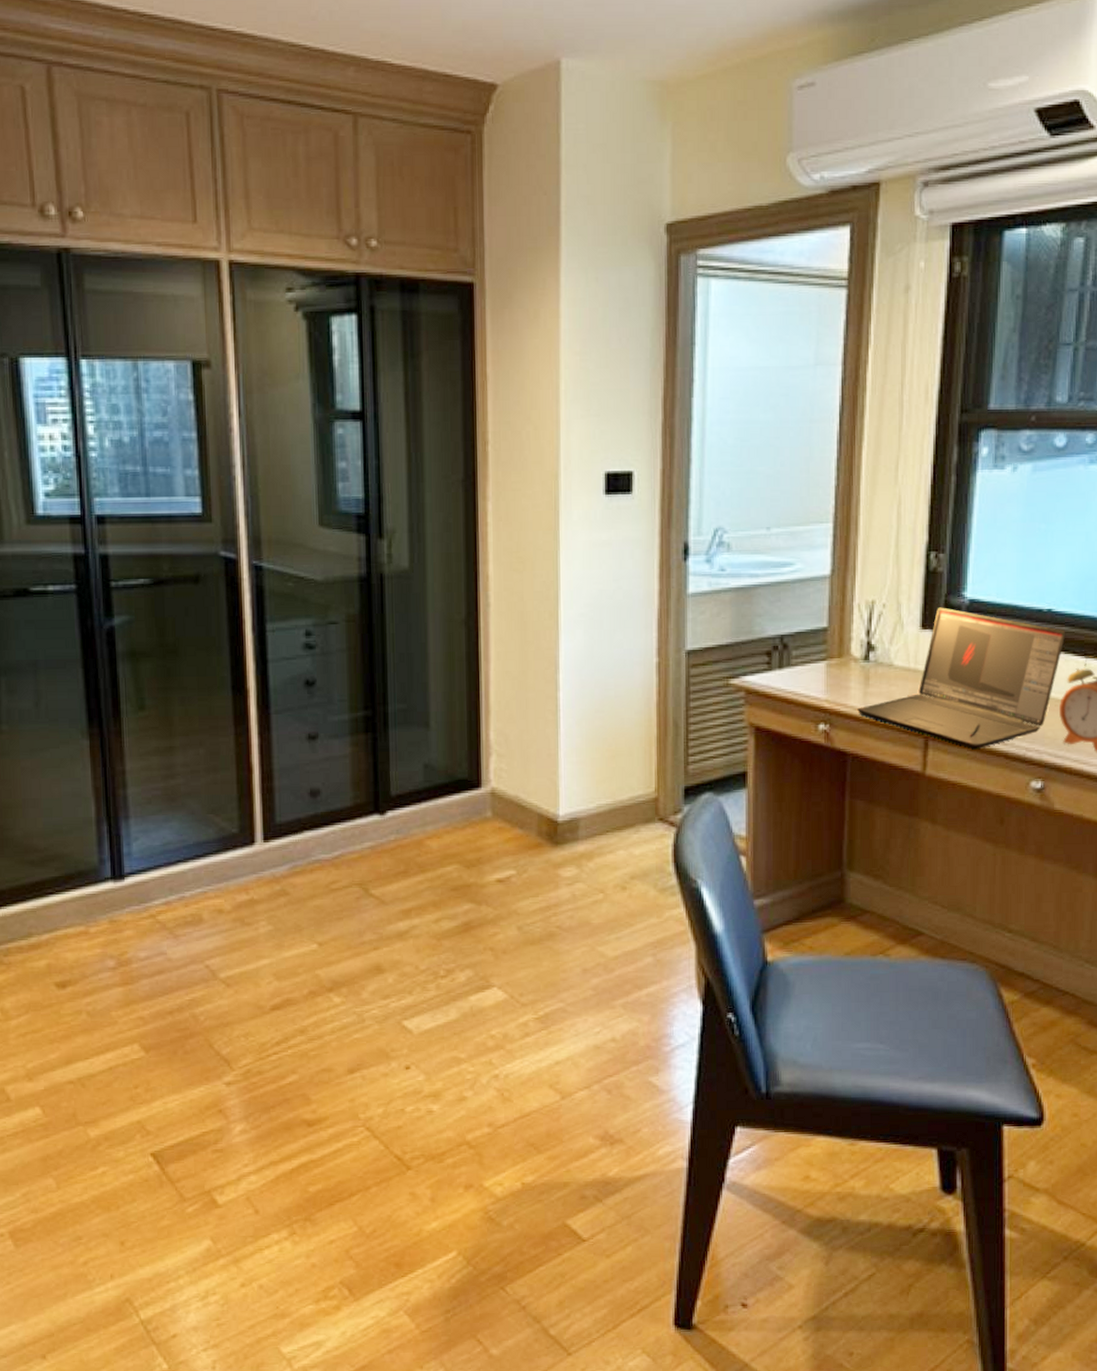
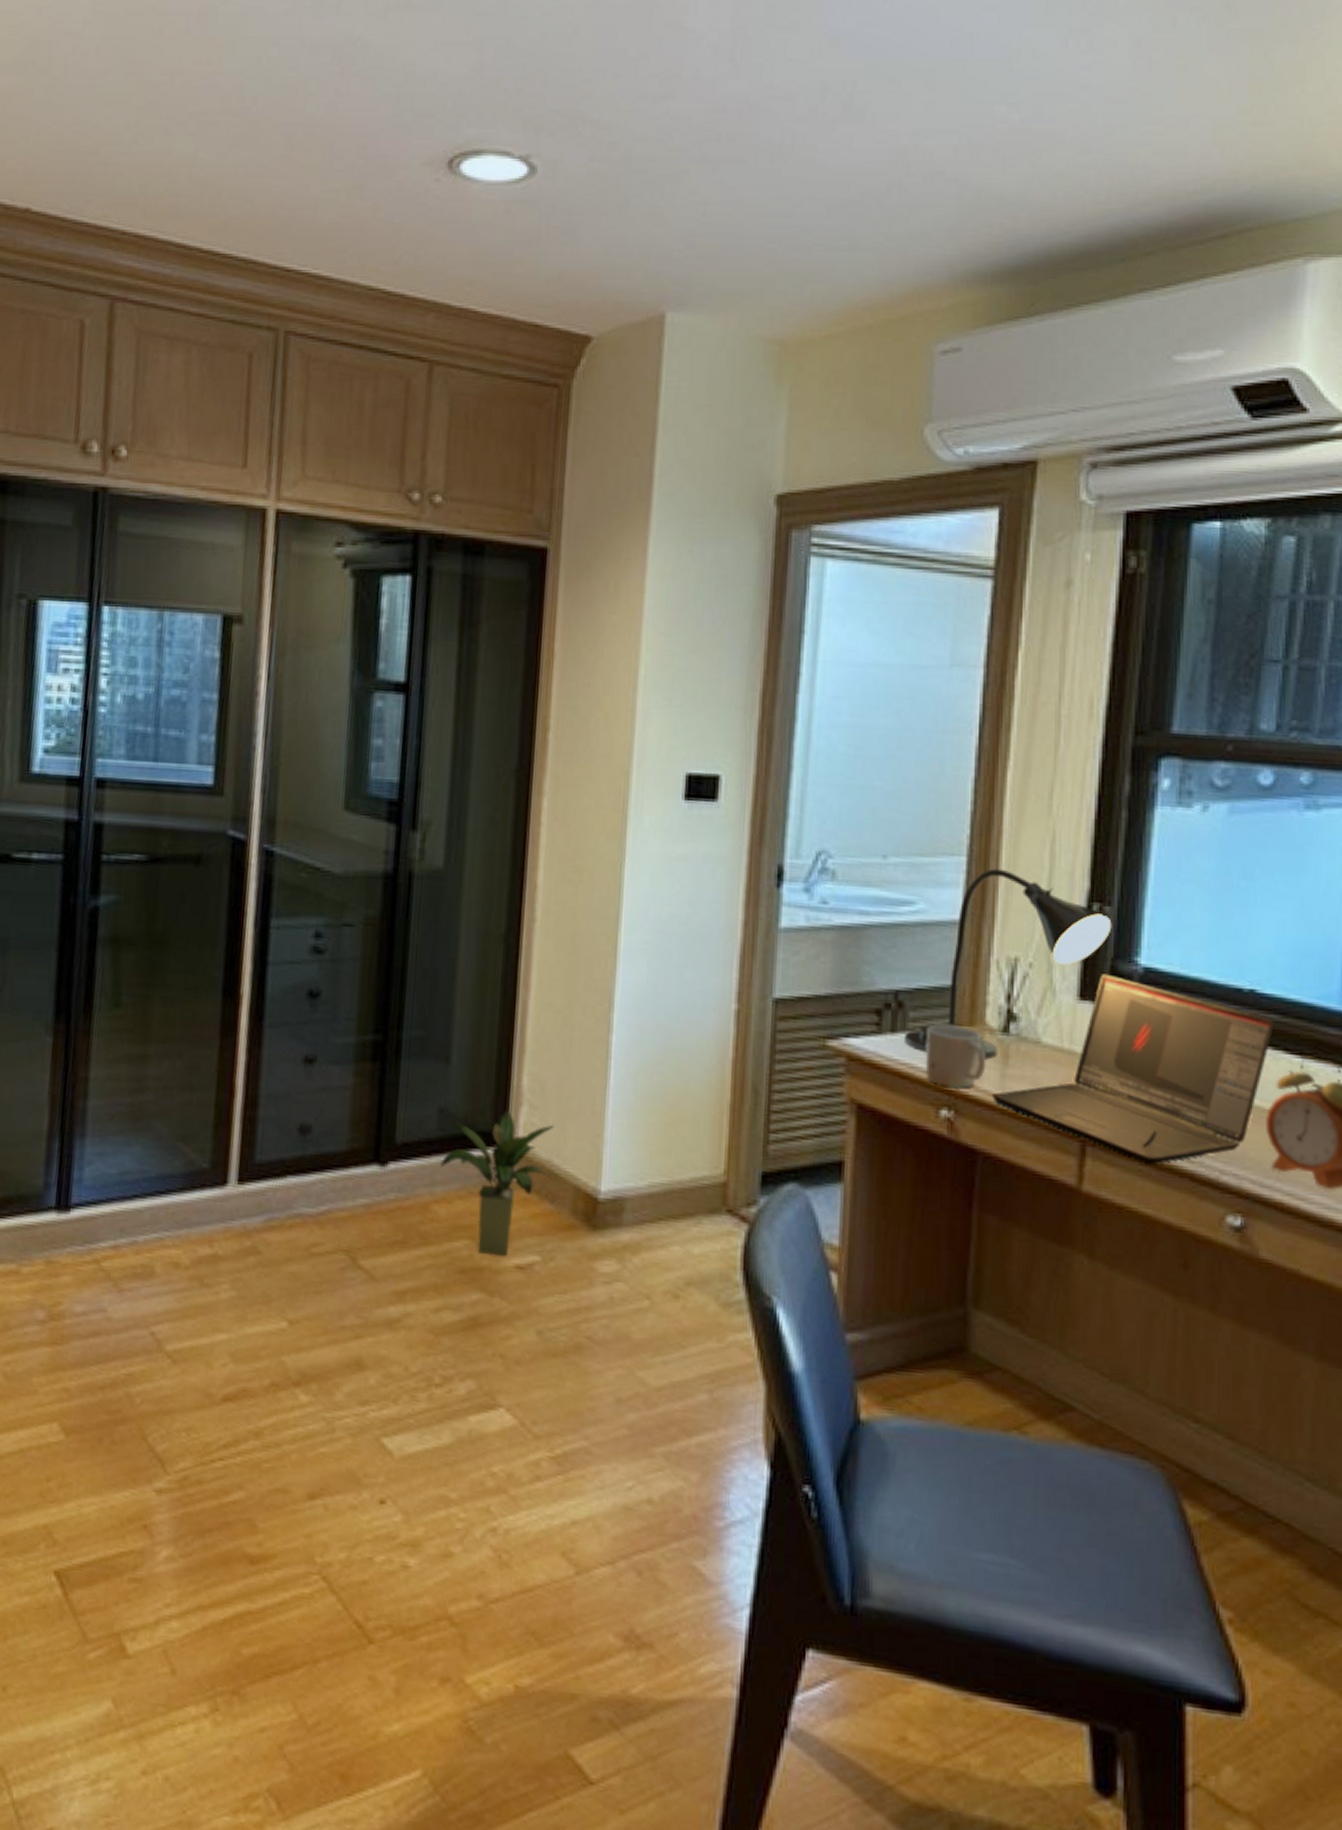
potted plant: none [429,761,520,874] -> present [440,1111,555,1256]
desk lamp: none [789,530,945,683] -> present [903,868,1112,1060]
mug: none [806,657,852,706] -> present [925,1023,986,1088]

